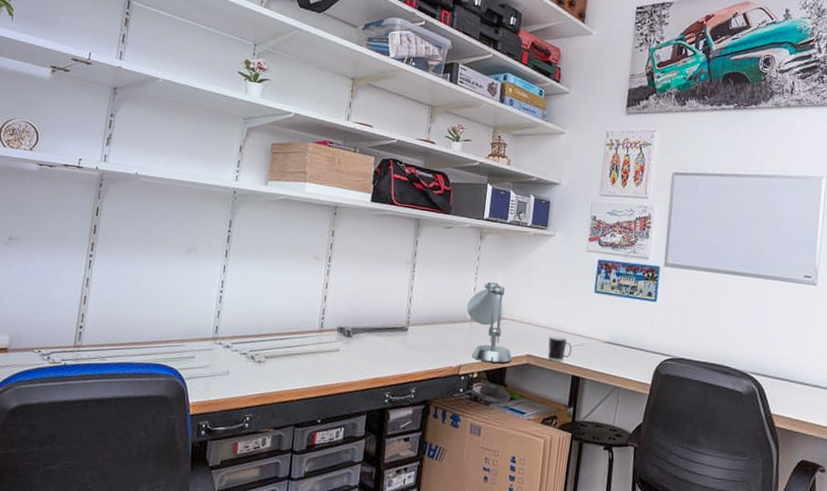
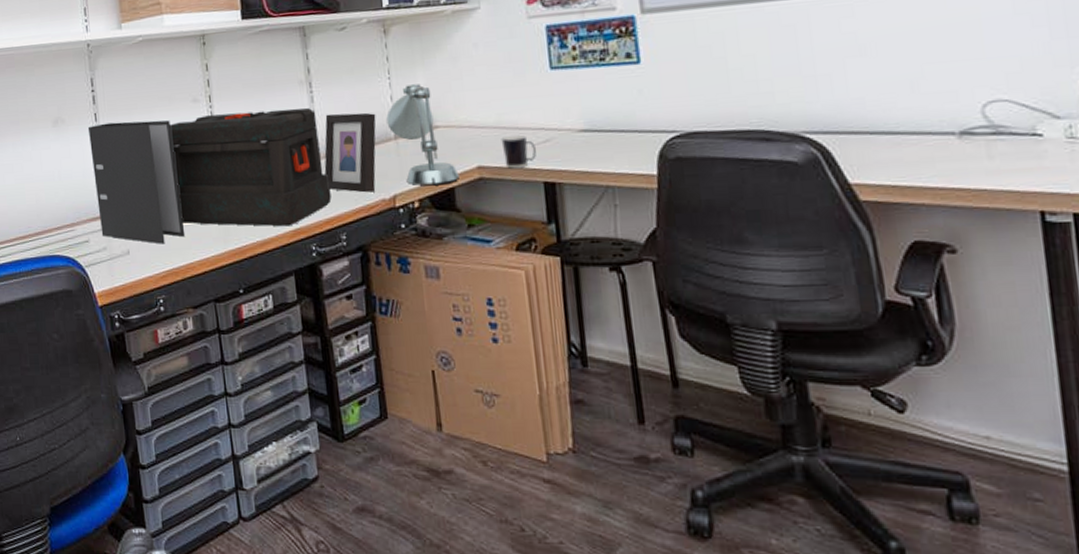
binder: none [207,260,291,371] -> present [87,120,184,244]
toolbox: none [281,272,413,375] -> present [169,108,332,227]
picture frame: none [409,291,460,360] -> present [324,112,376,193]

